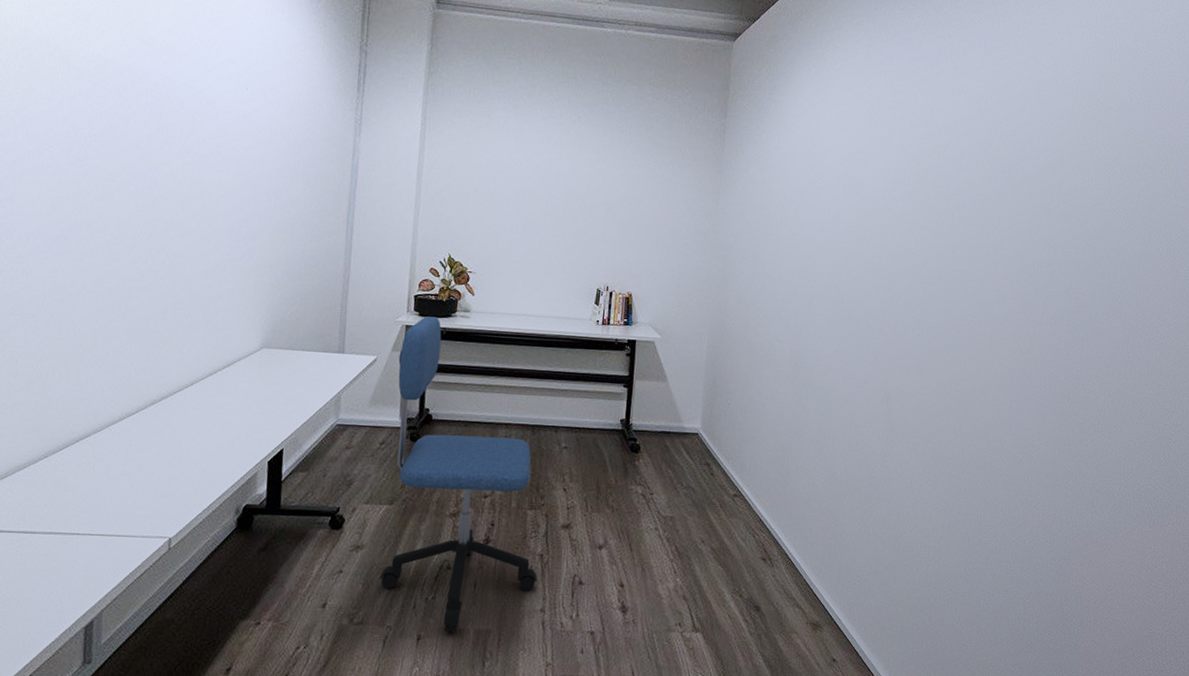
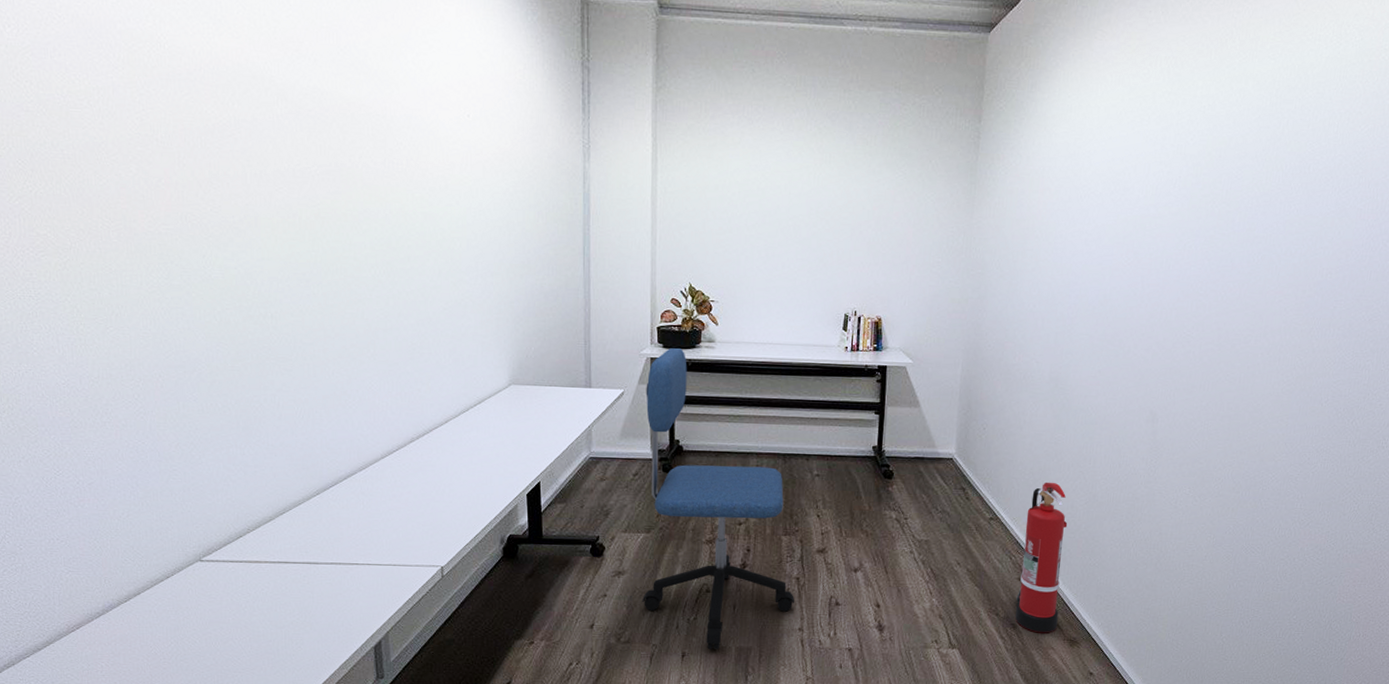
fire extinguisher: none [759,459,809,616] -> present [1015,482,1068,633]

